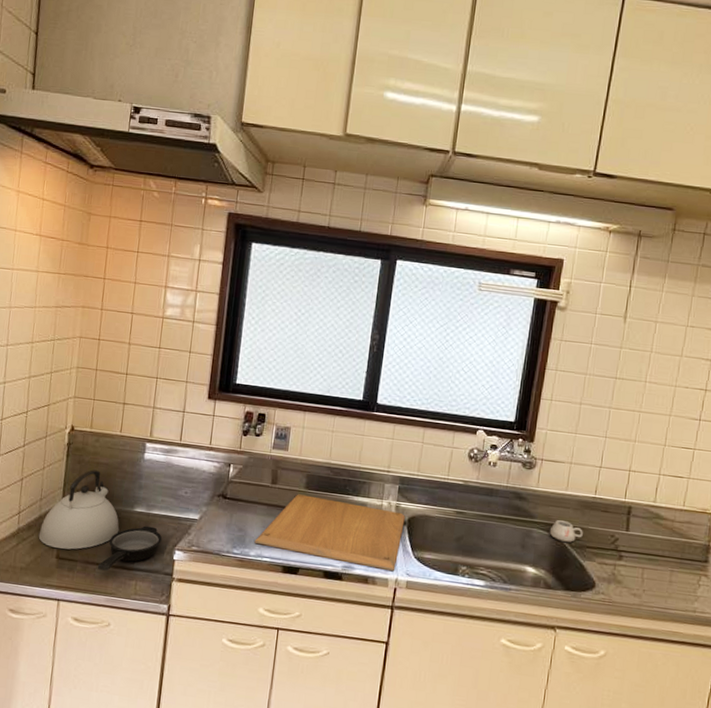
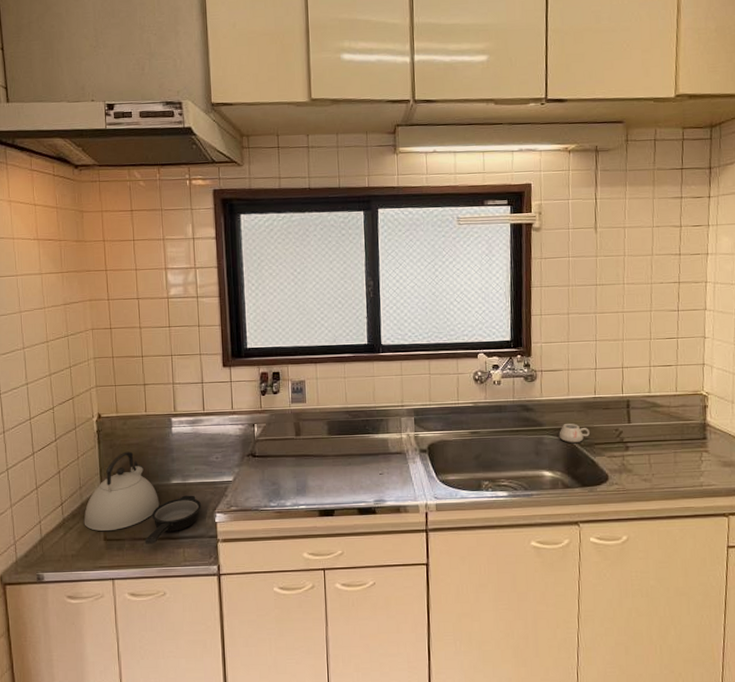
chopping board: present [254,494,405,572] -> none [289,440,425,498]

